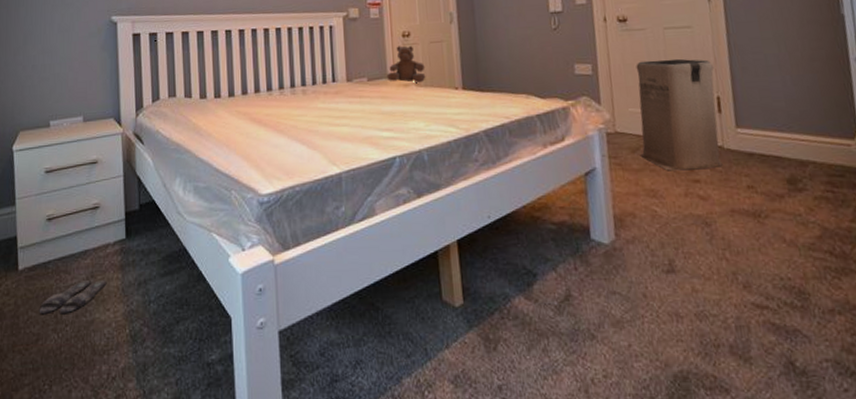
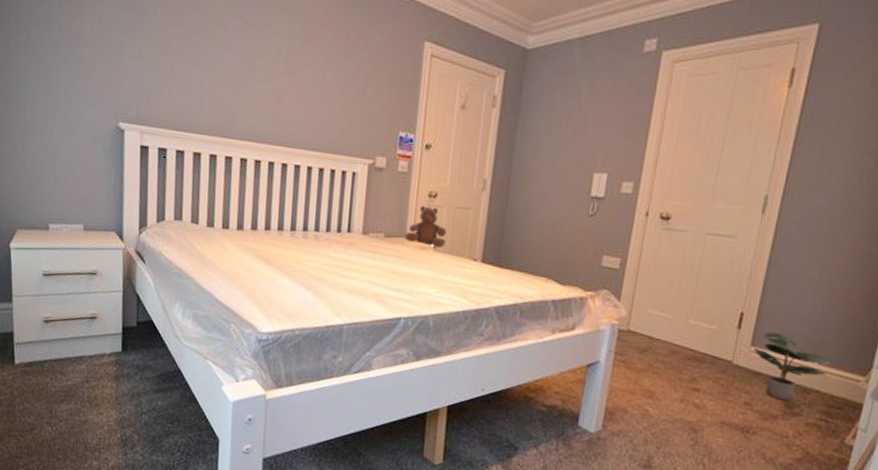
slippers: present [39,280,107,315] -> none [34,383,101,411]
laundry basket: present [636,58,723,171] -> none [647,263,746,381]
potted plant: none [739,111,818,178] -> present [752,332,832,401]

